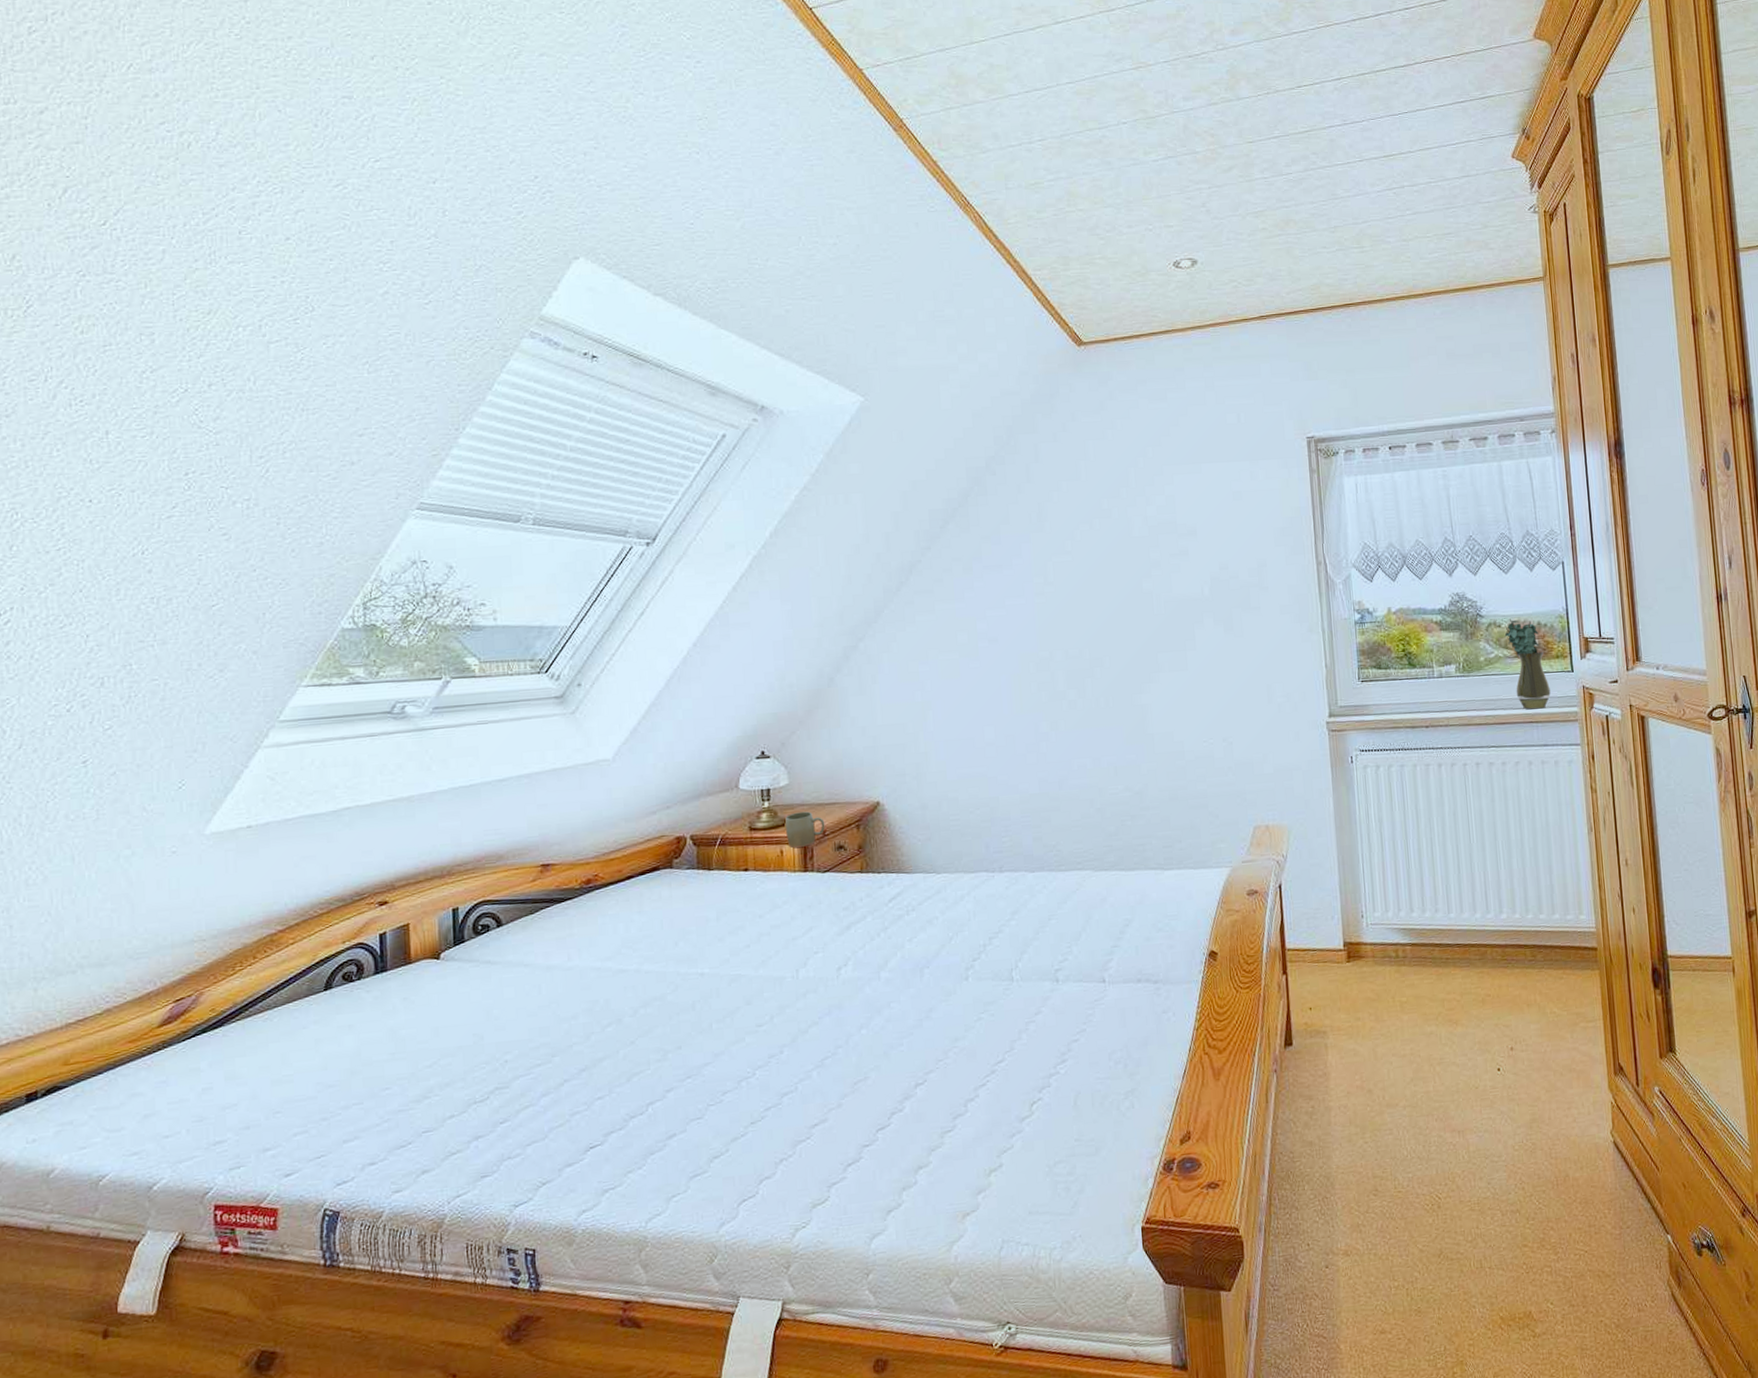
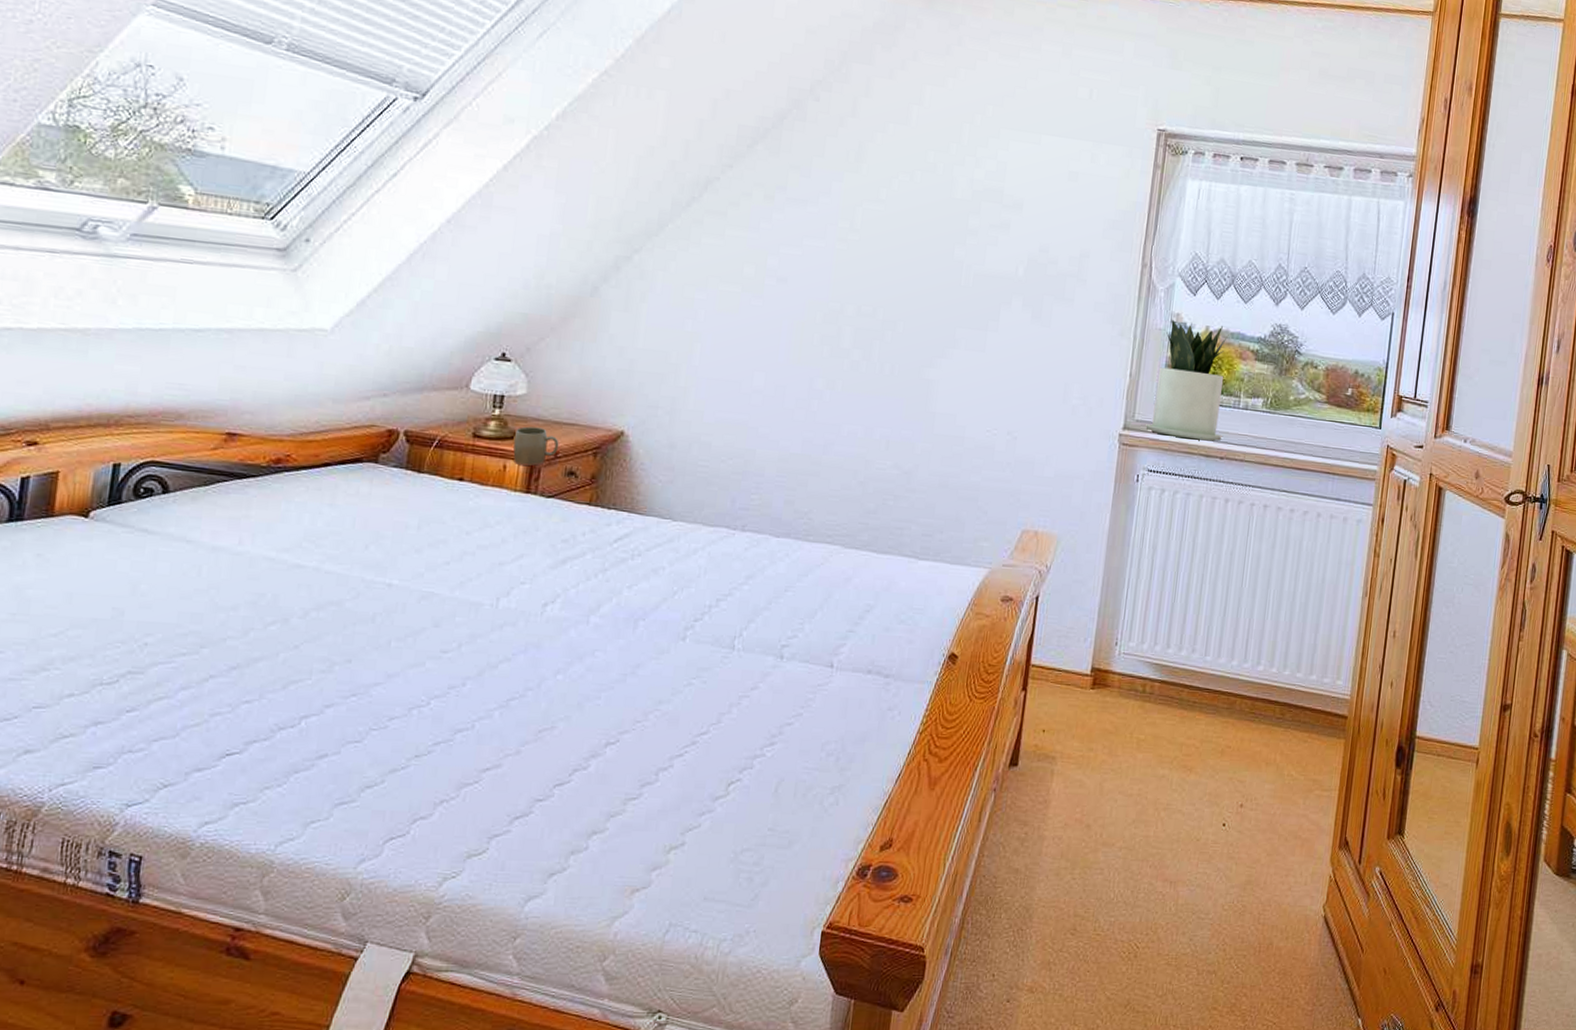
planter: none [1348,605,1425,716] -> present [1145,320,1229,442]
vase: present [1504,619,1551,710] -> none [1319,362,1355,461]

